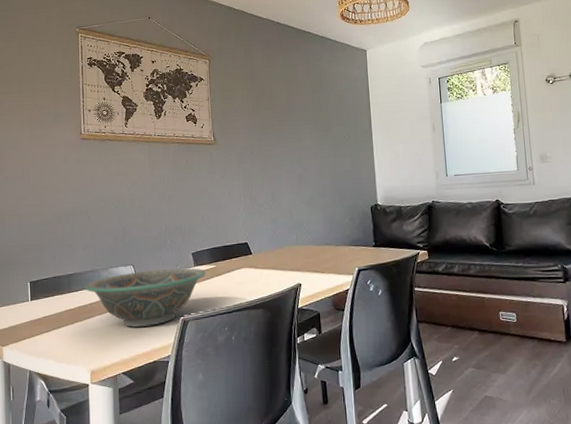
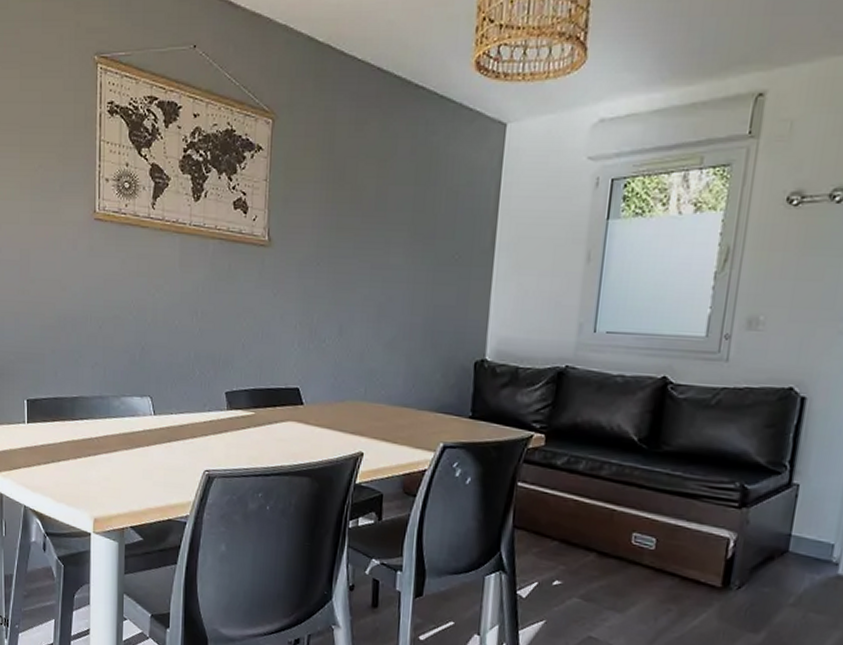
decorative bowl: present [85,268,206,327] -> none [91,406,242,477]

